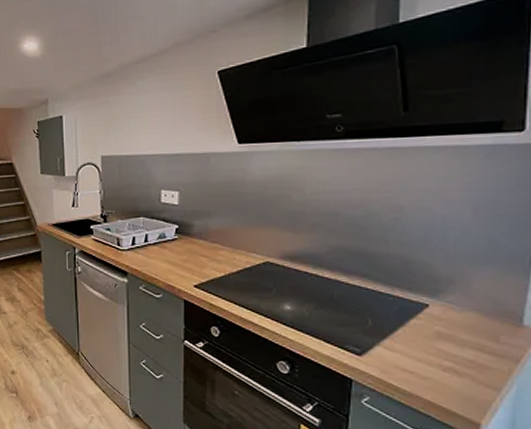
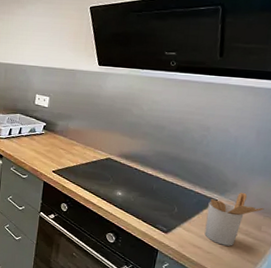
utensil holder: none [416,290,500,367] -> present [204,192,264,246]

